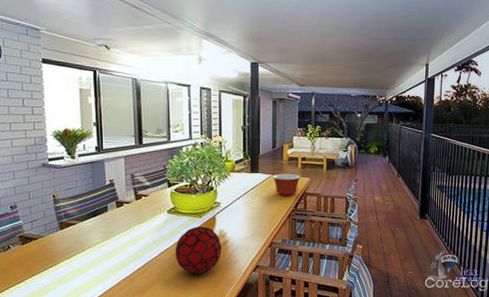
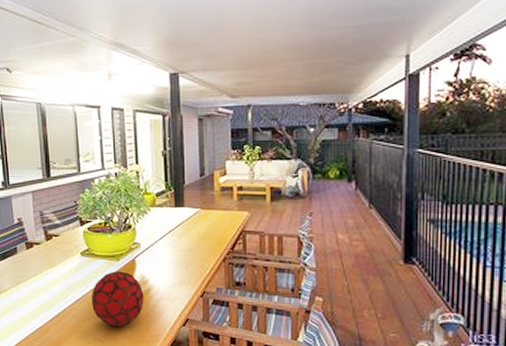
mixing bowl: present [273,173,301,196] -> none [202,207,237,235]

